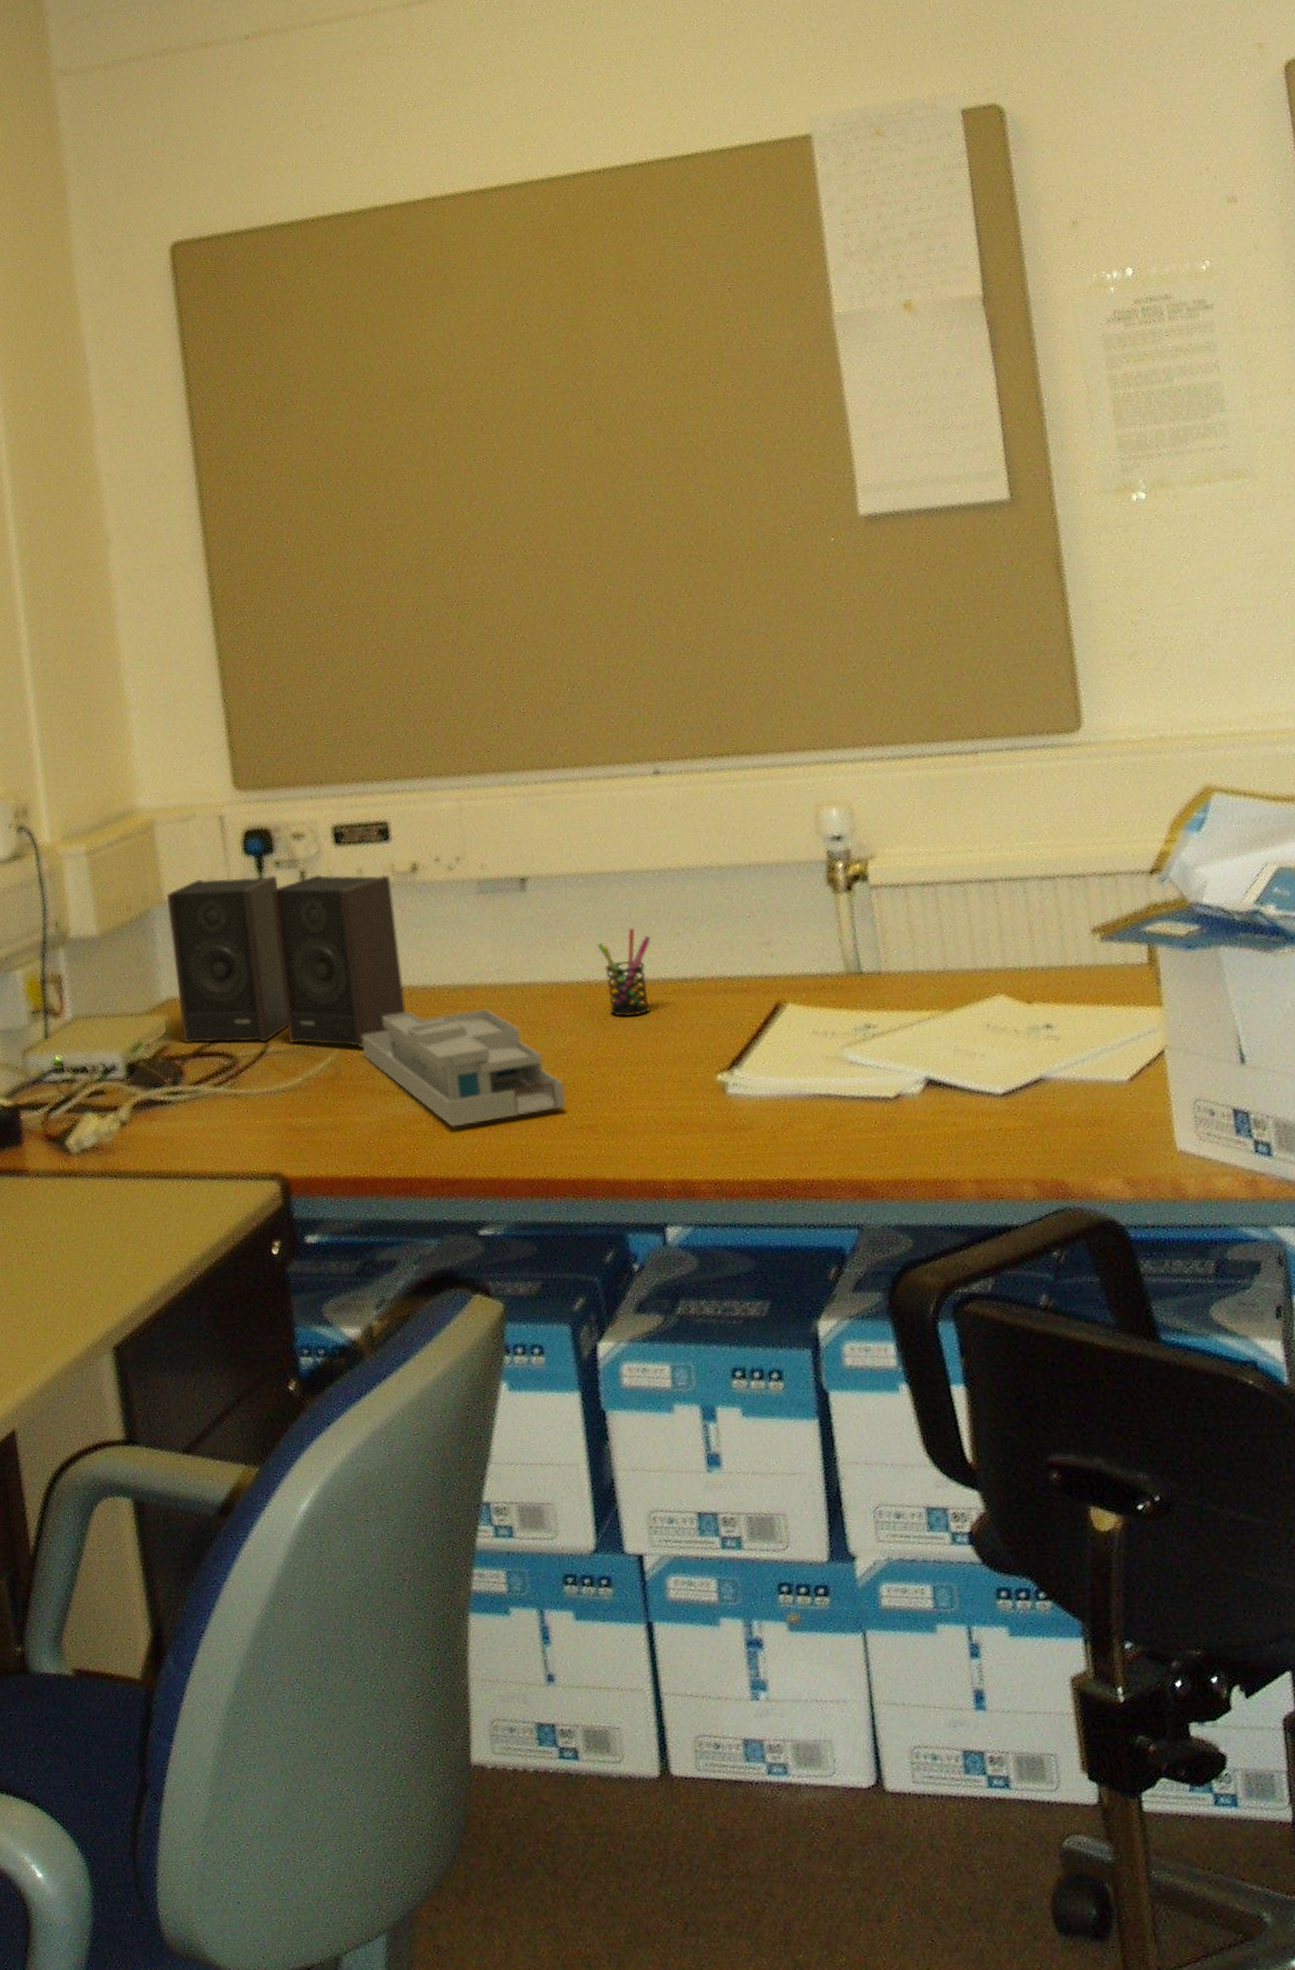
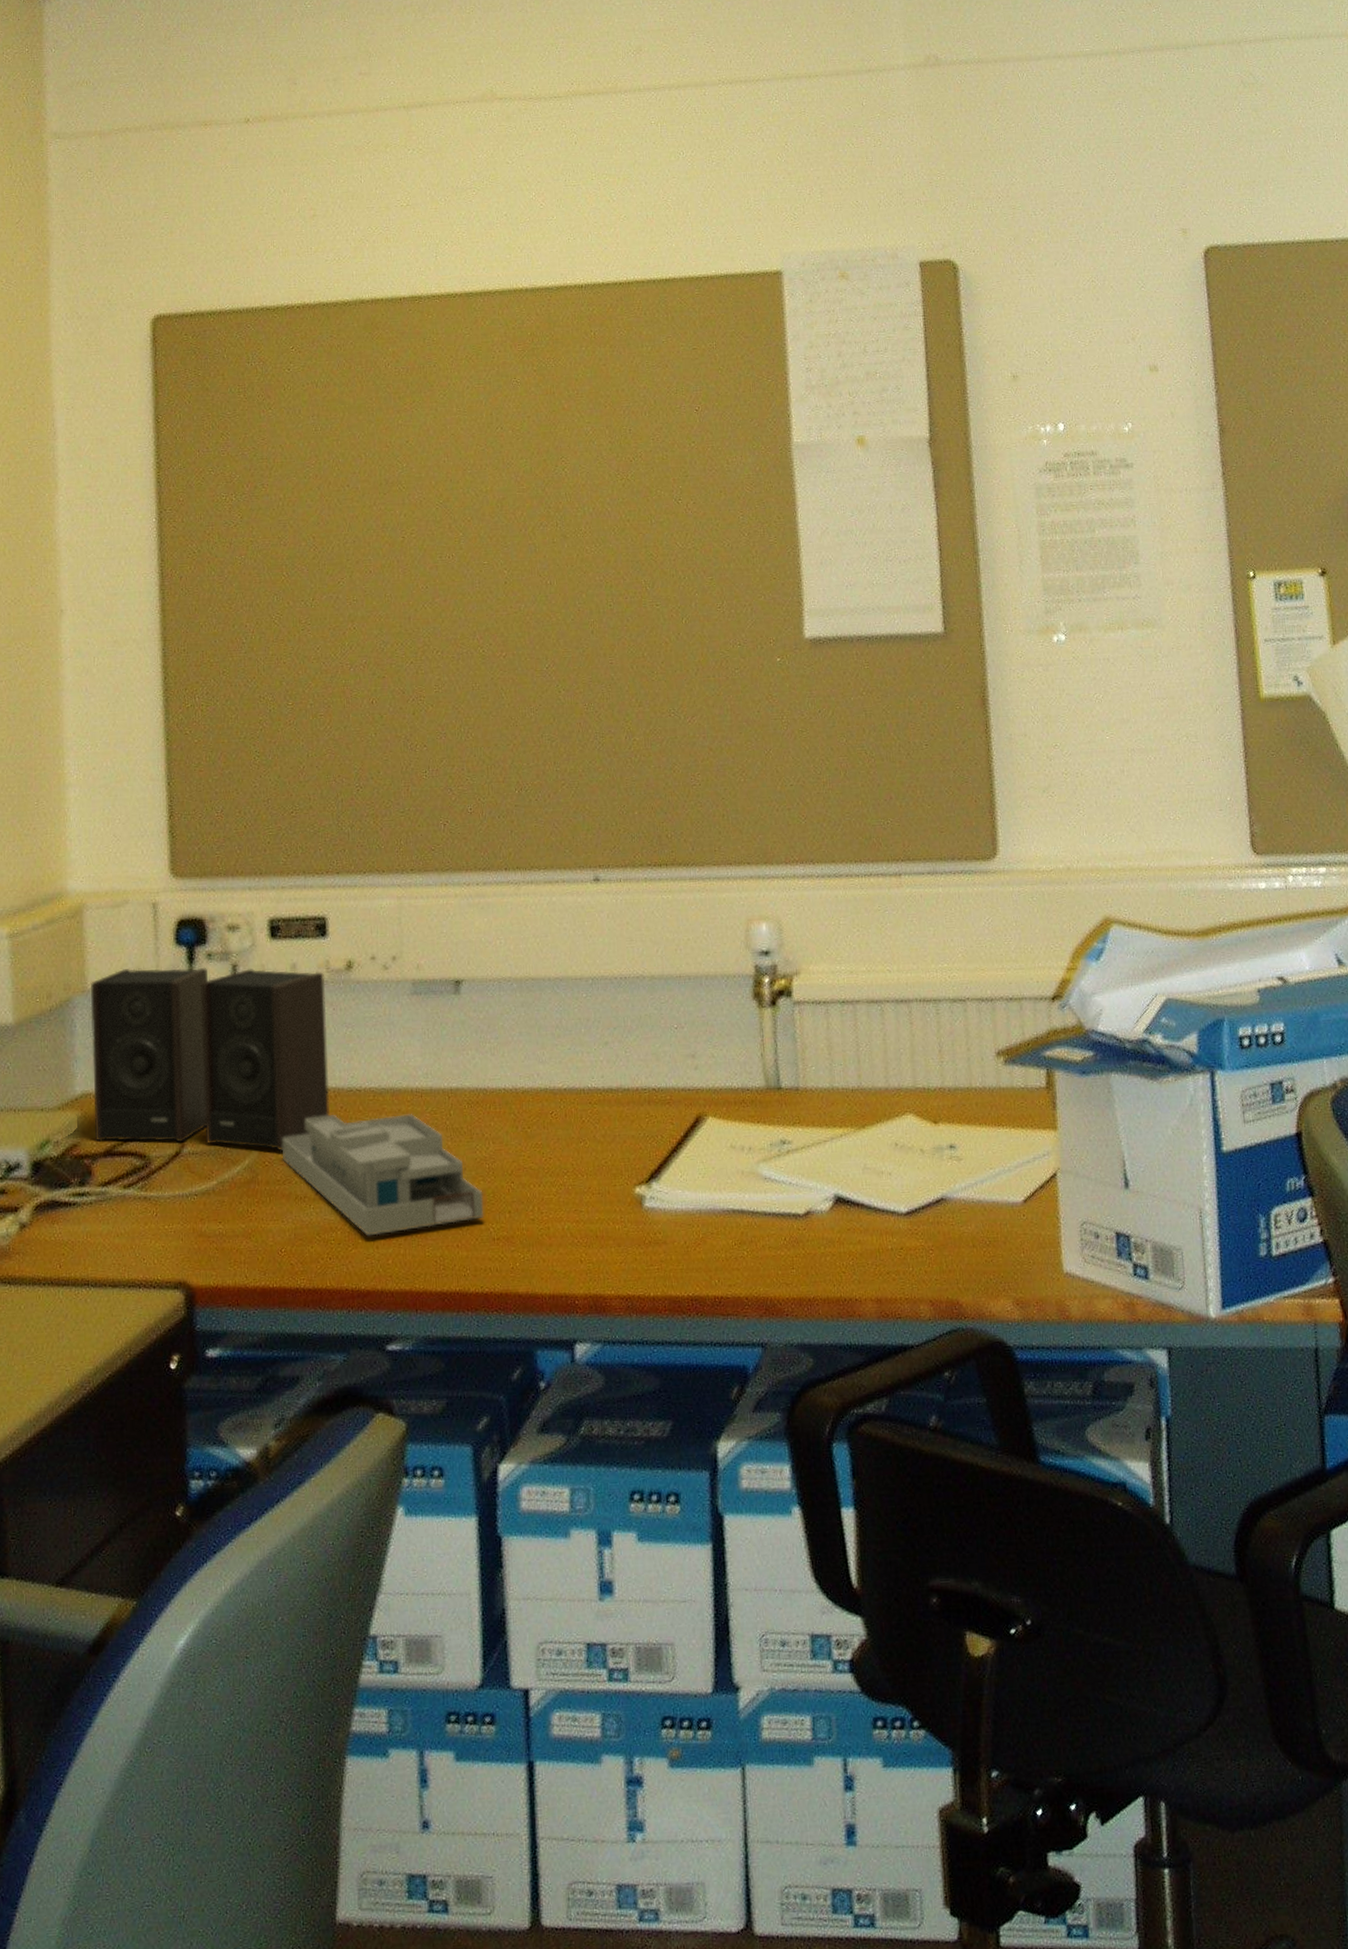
pen holder: present [597,928,651,1017] -> none [526,1036,580,1126]

